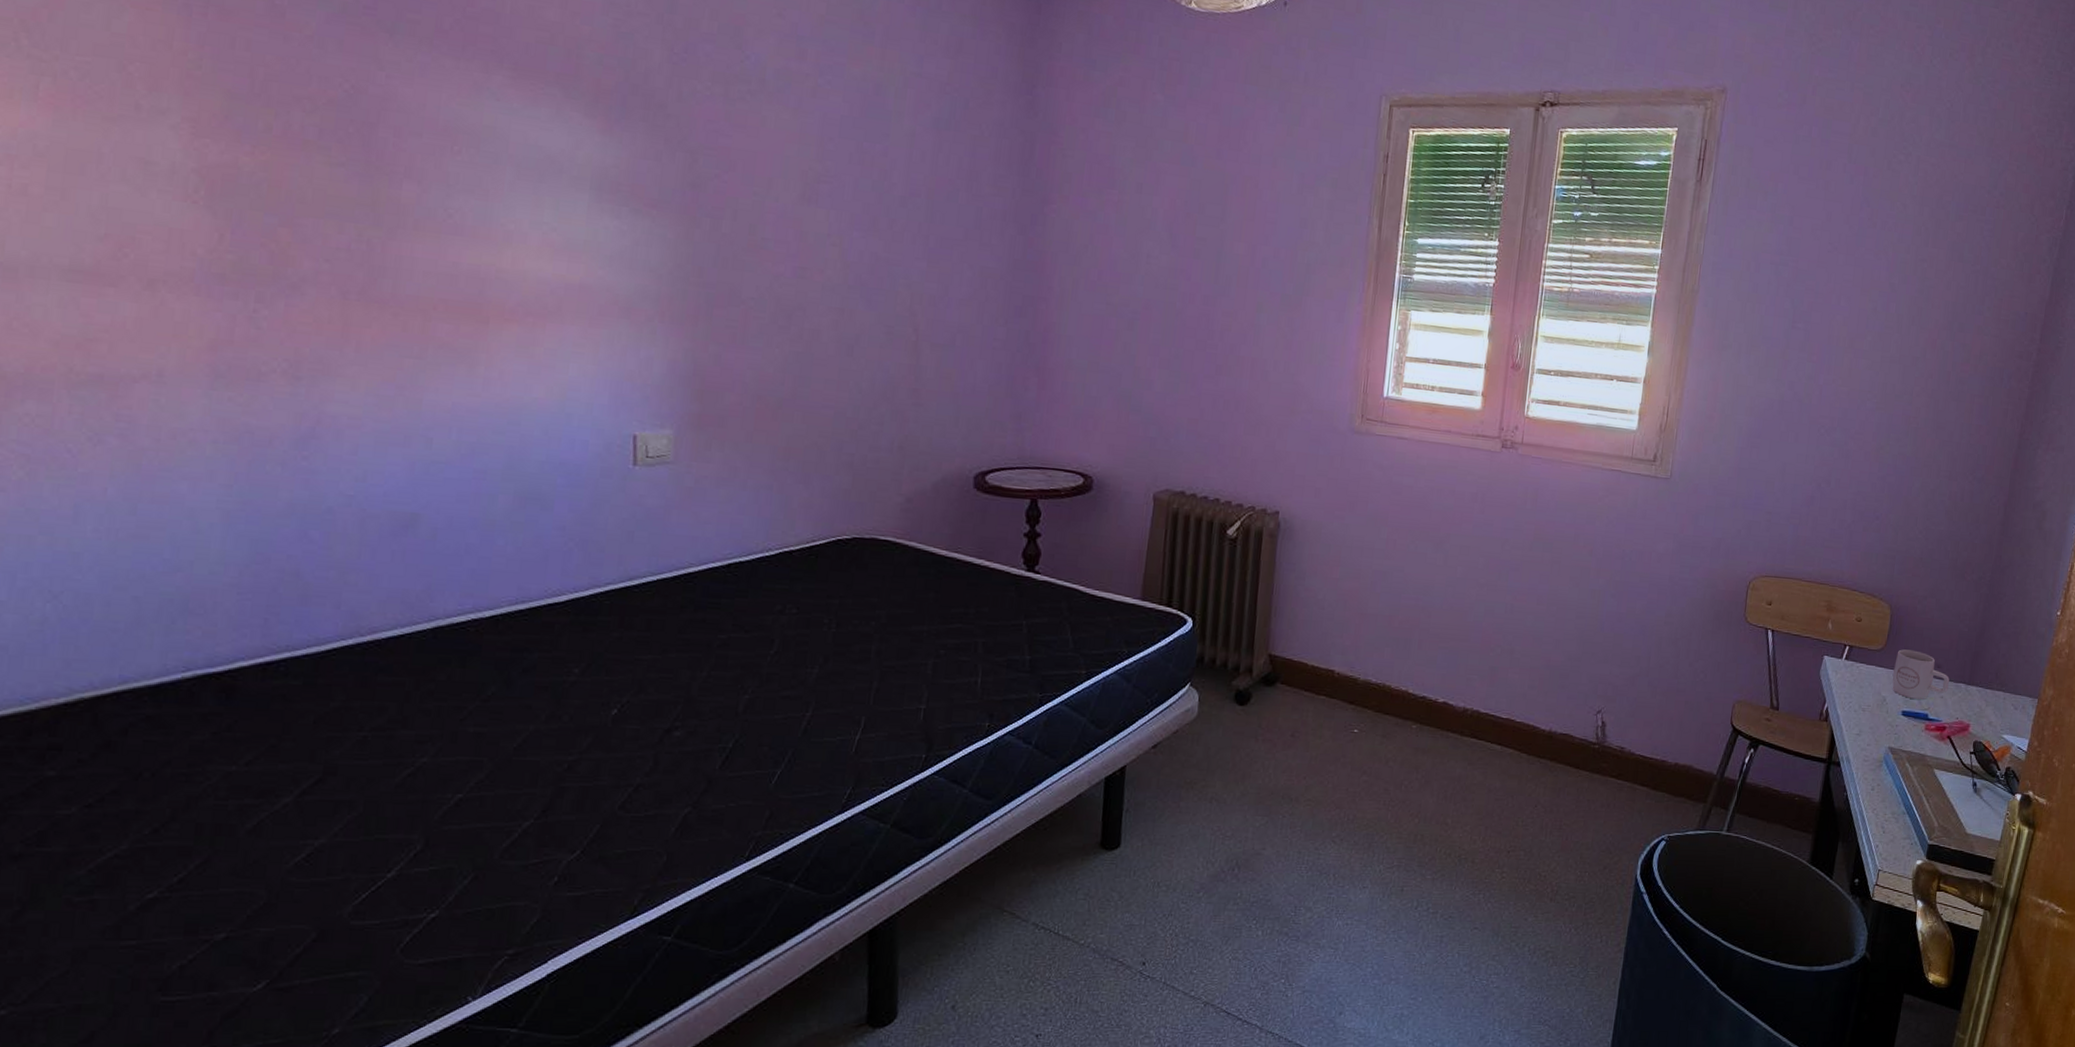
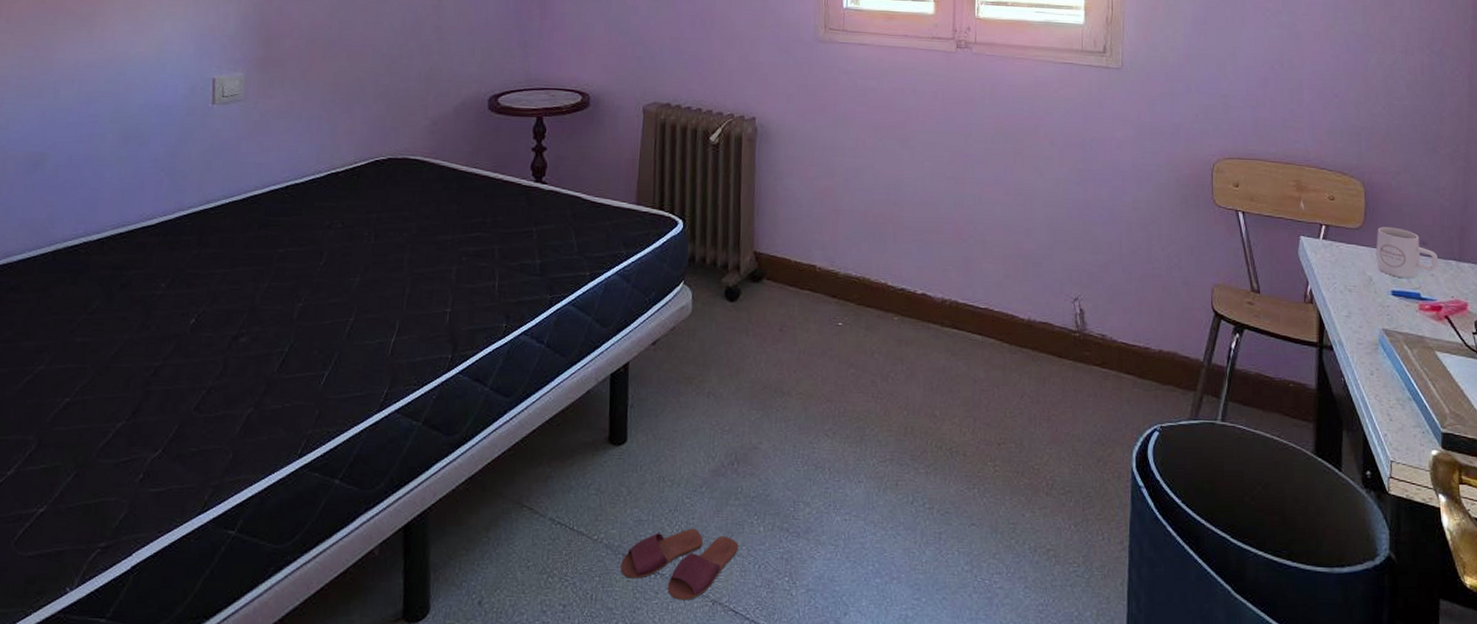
slippers: none [1108,933,1235,1002] -> present [621,528,739,600]

